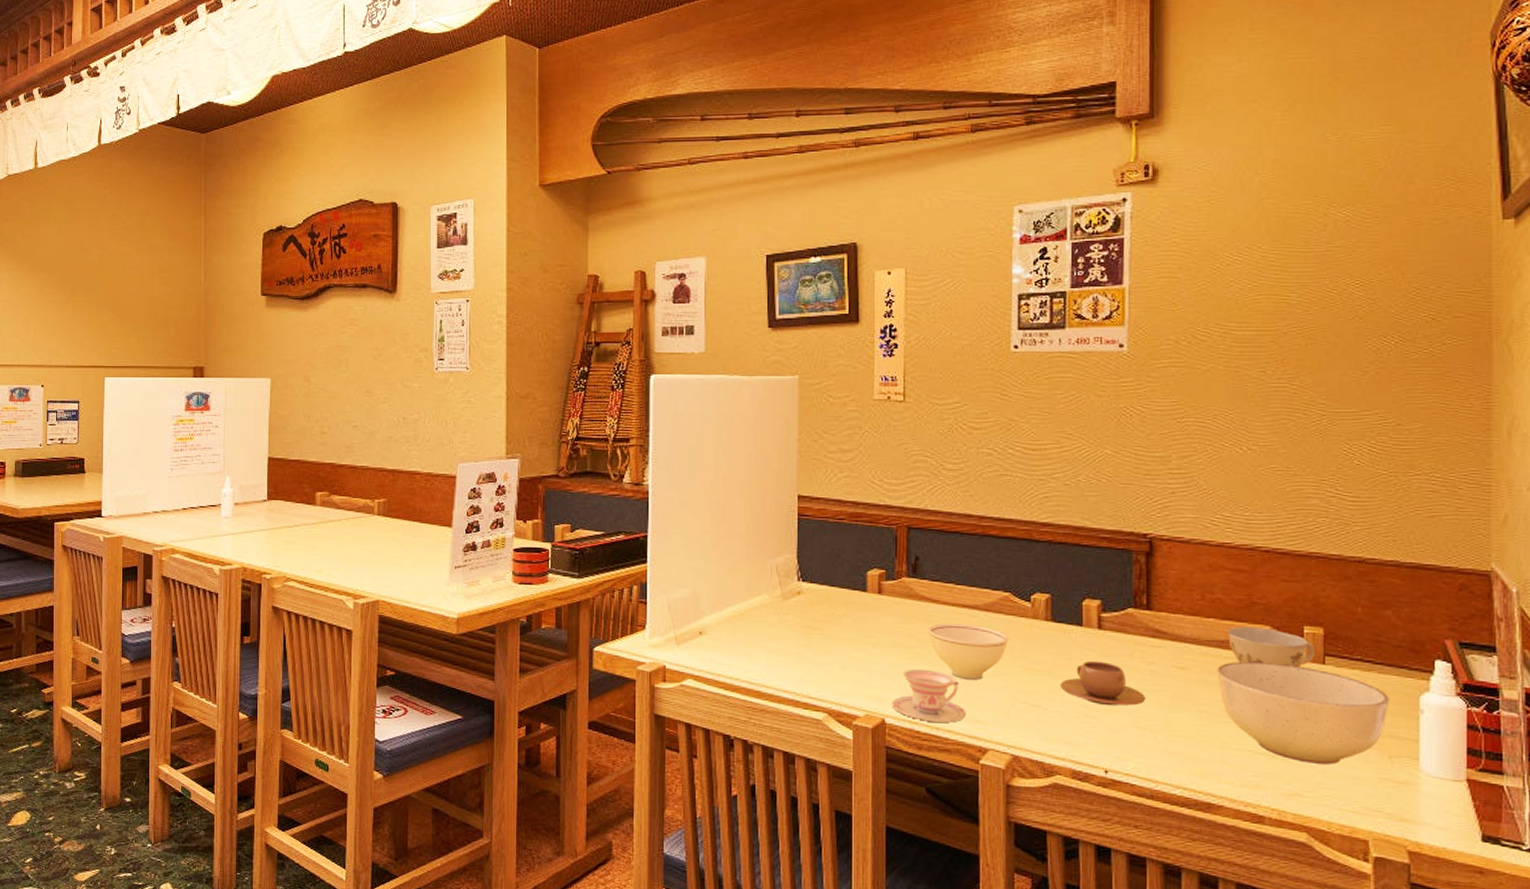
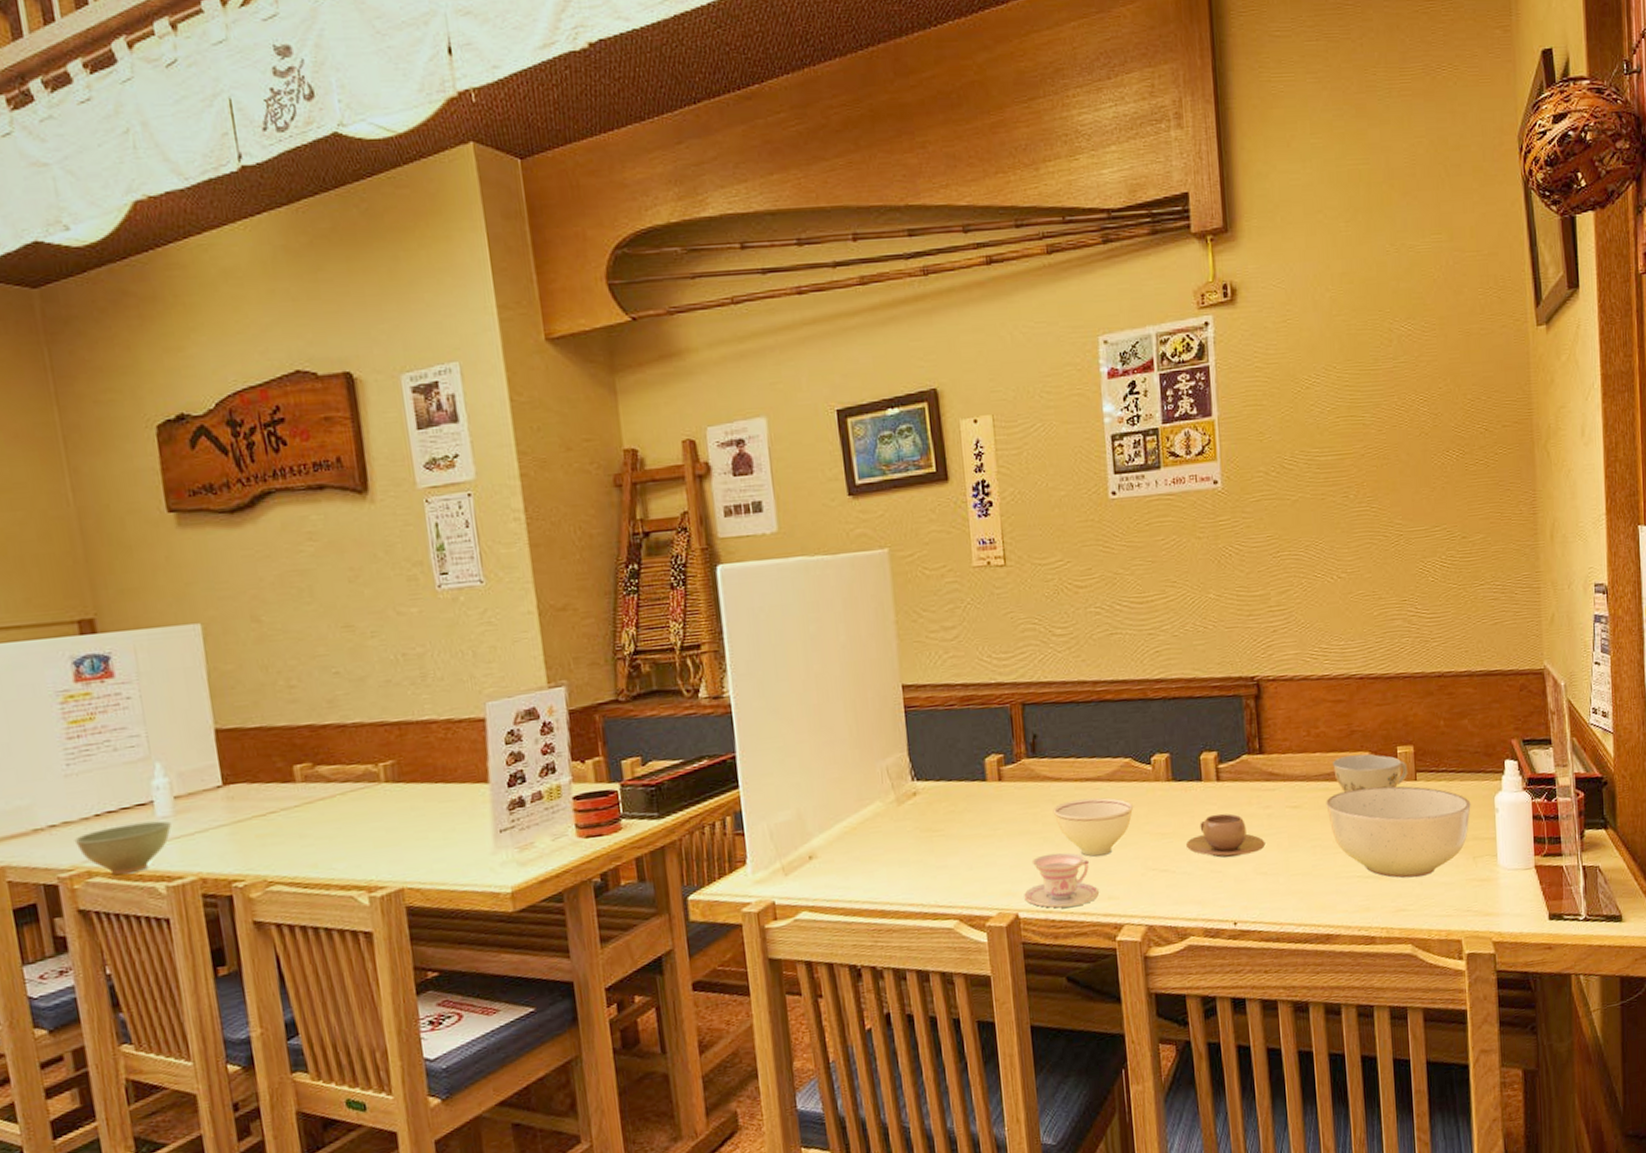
bowl: none [167,519,231,555] -> present [74,820,172,875]

